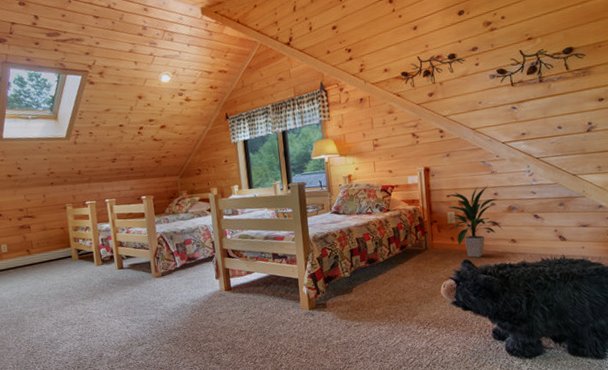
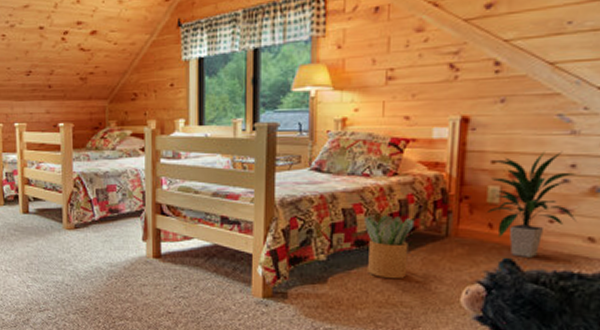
potted plant: none [372,238,405,284] -> present [365,215,415,279]

